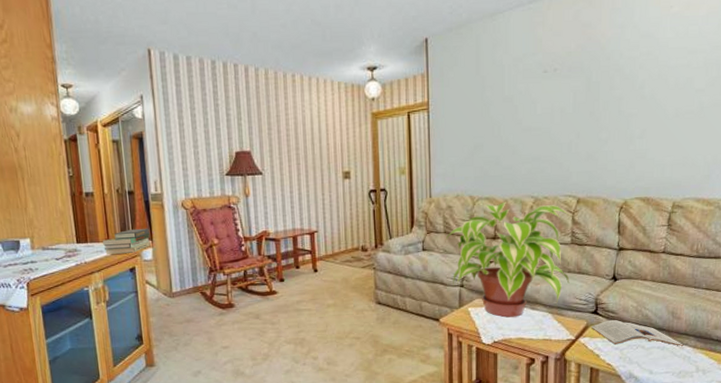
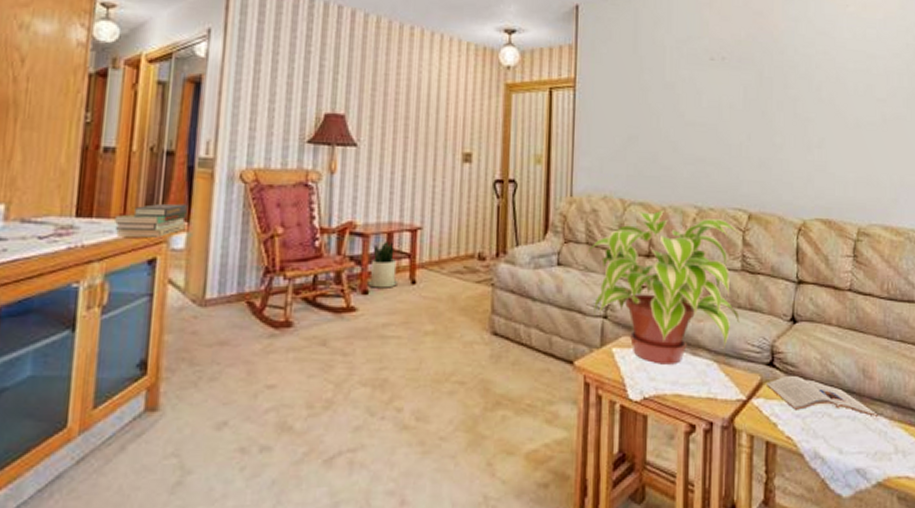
planter: none [282,243,304,277] -> present [367,242,398,288]

